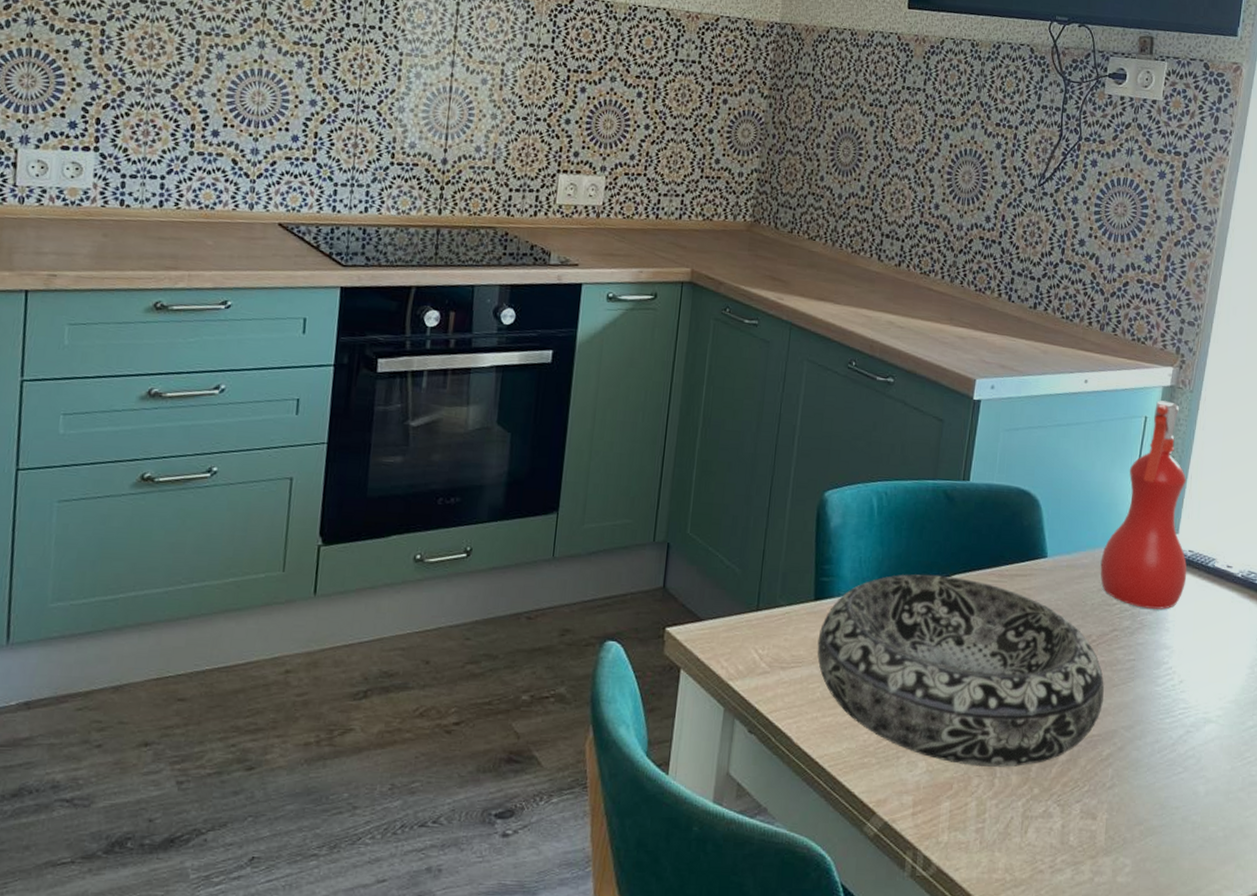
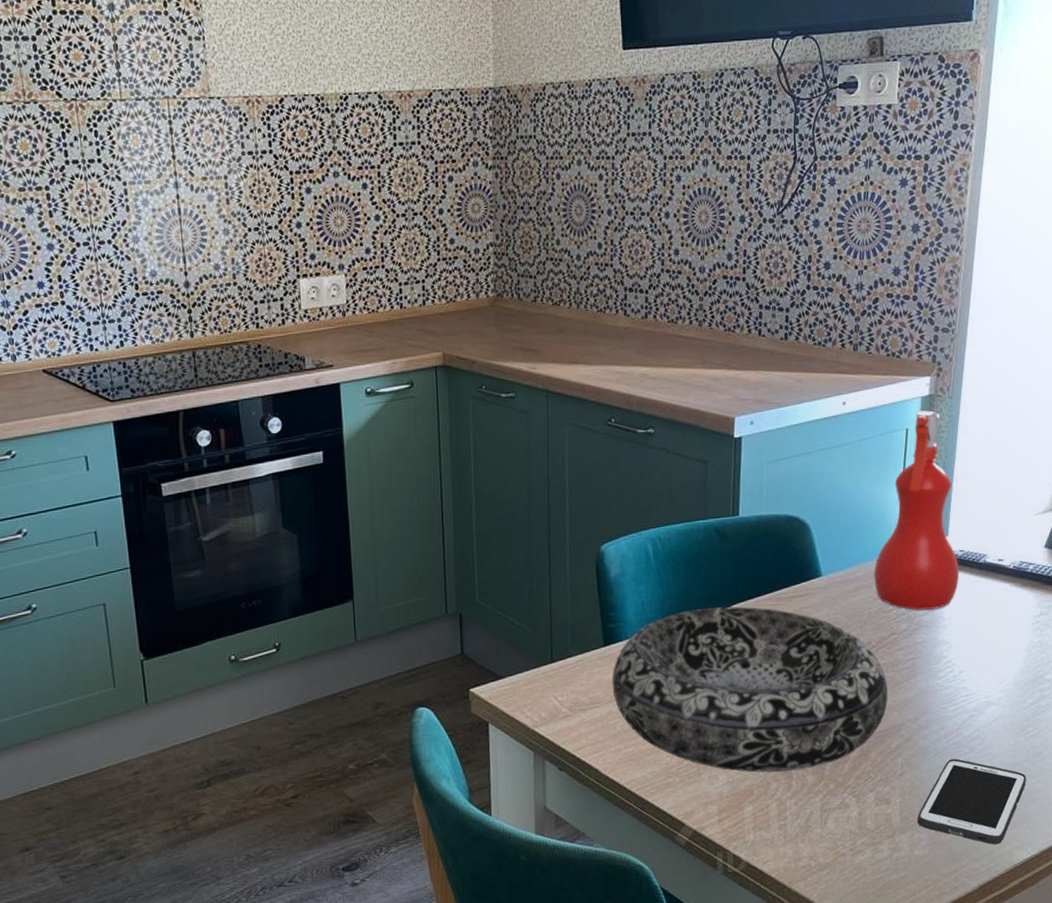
cell phone: none [1123,777,1240,882] -> present [918,758,1026,845]

